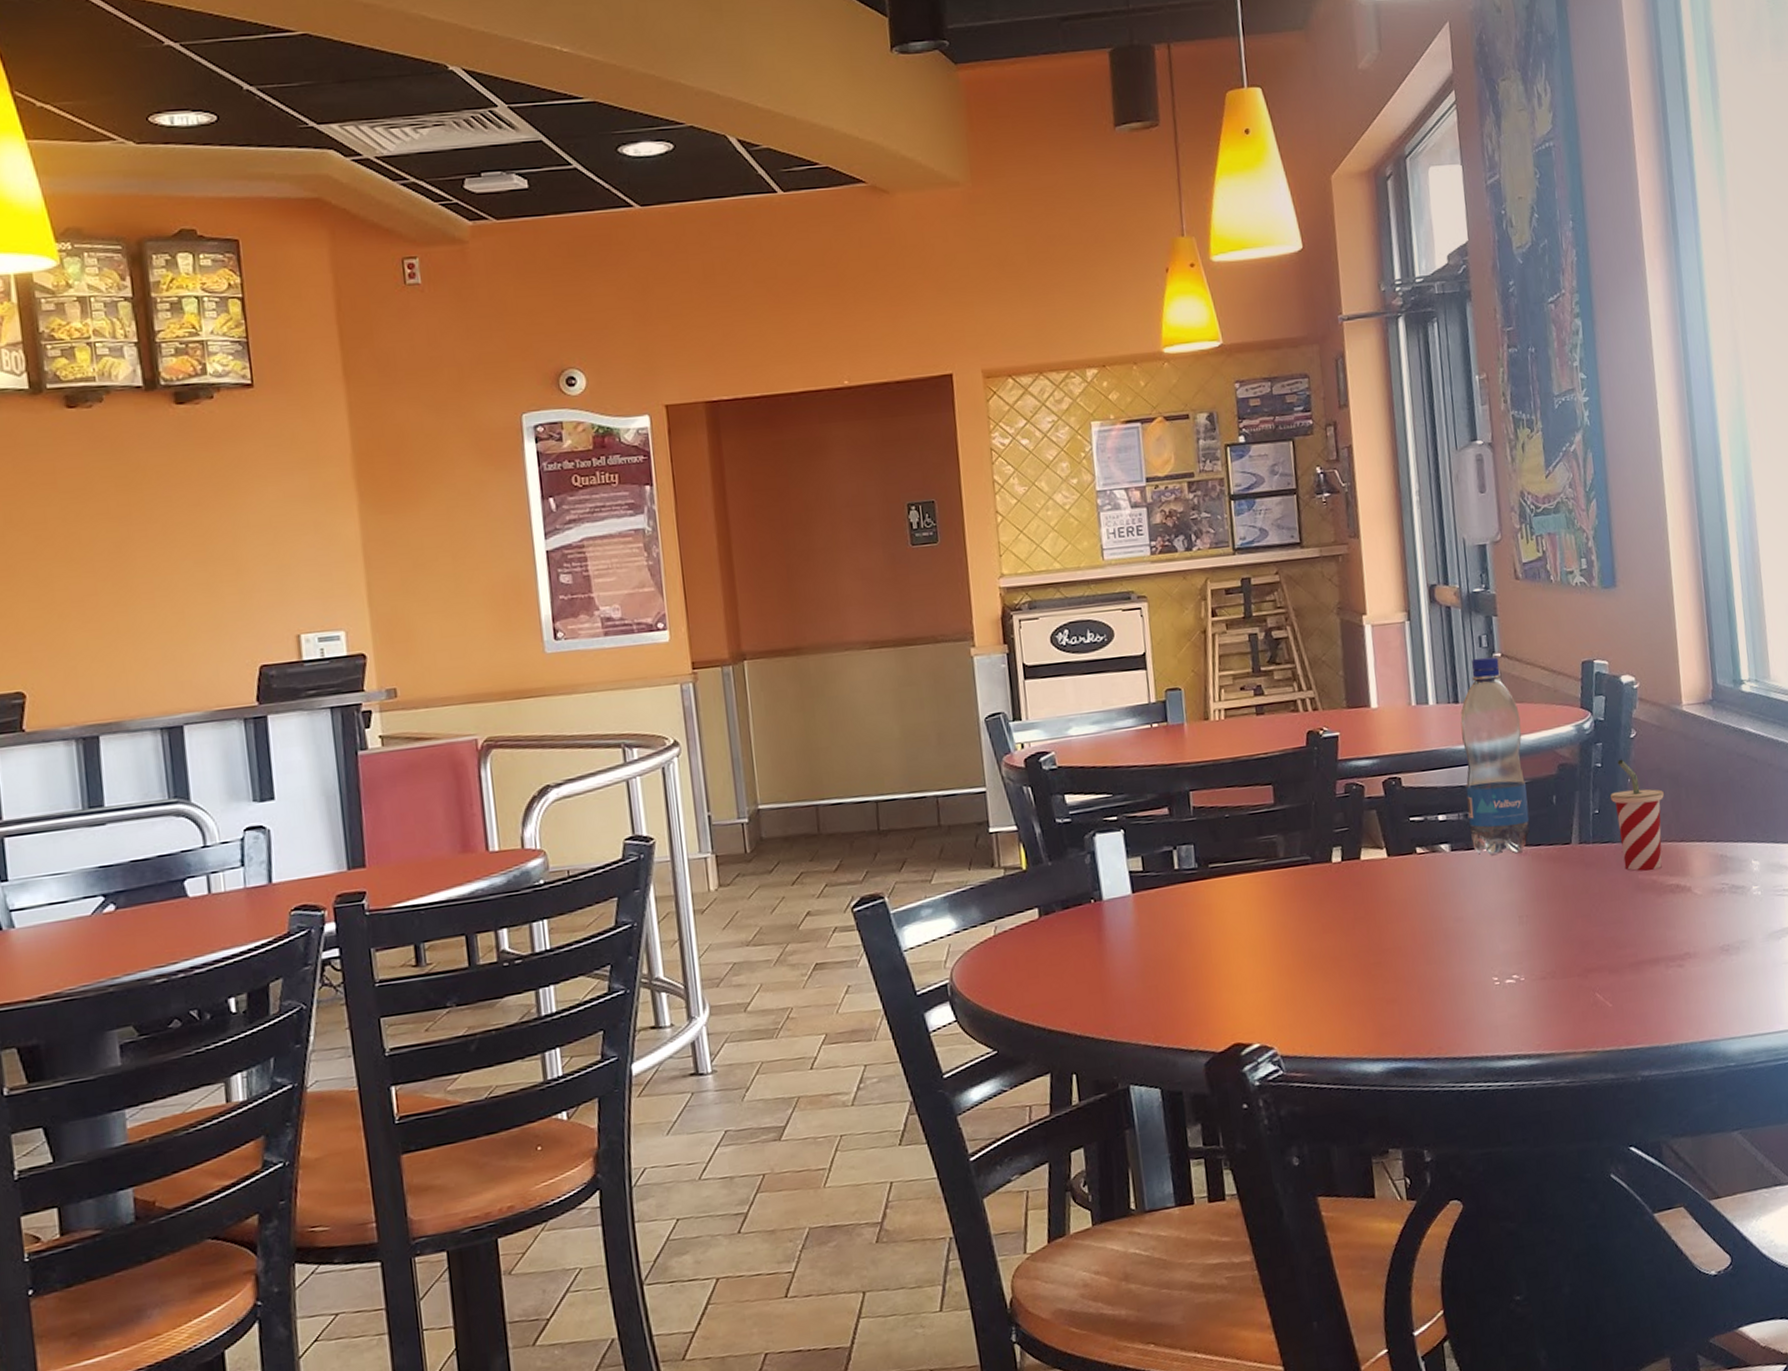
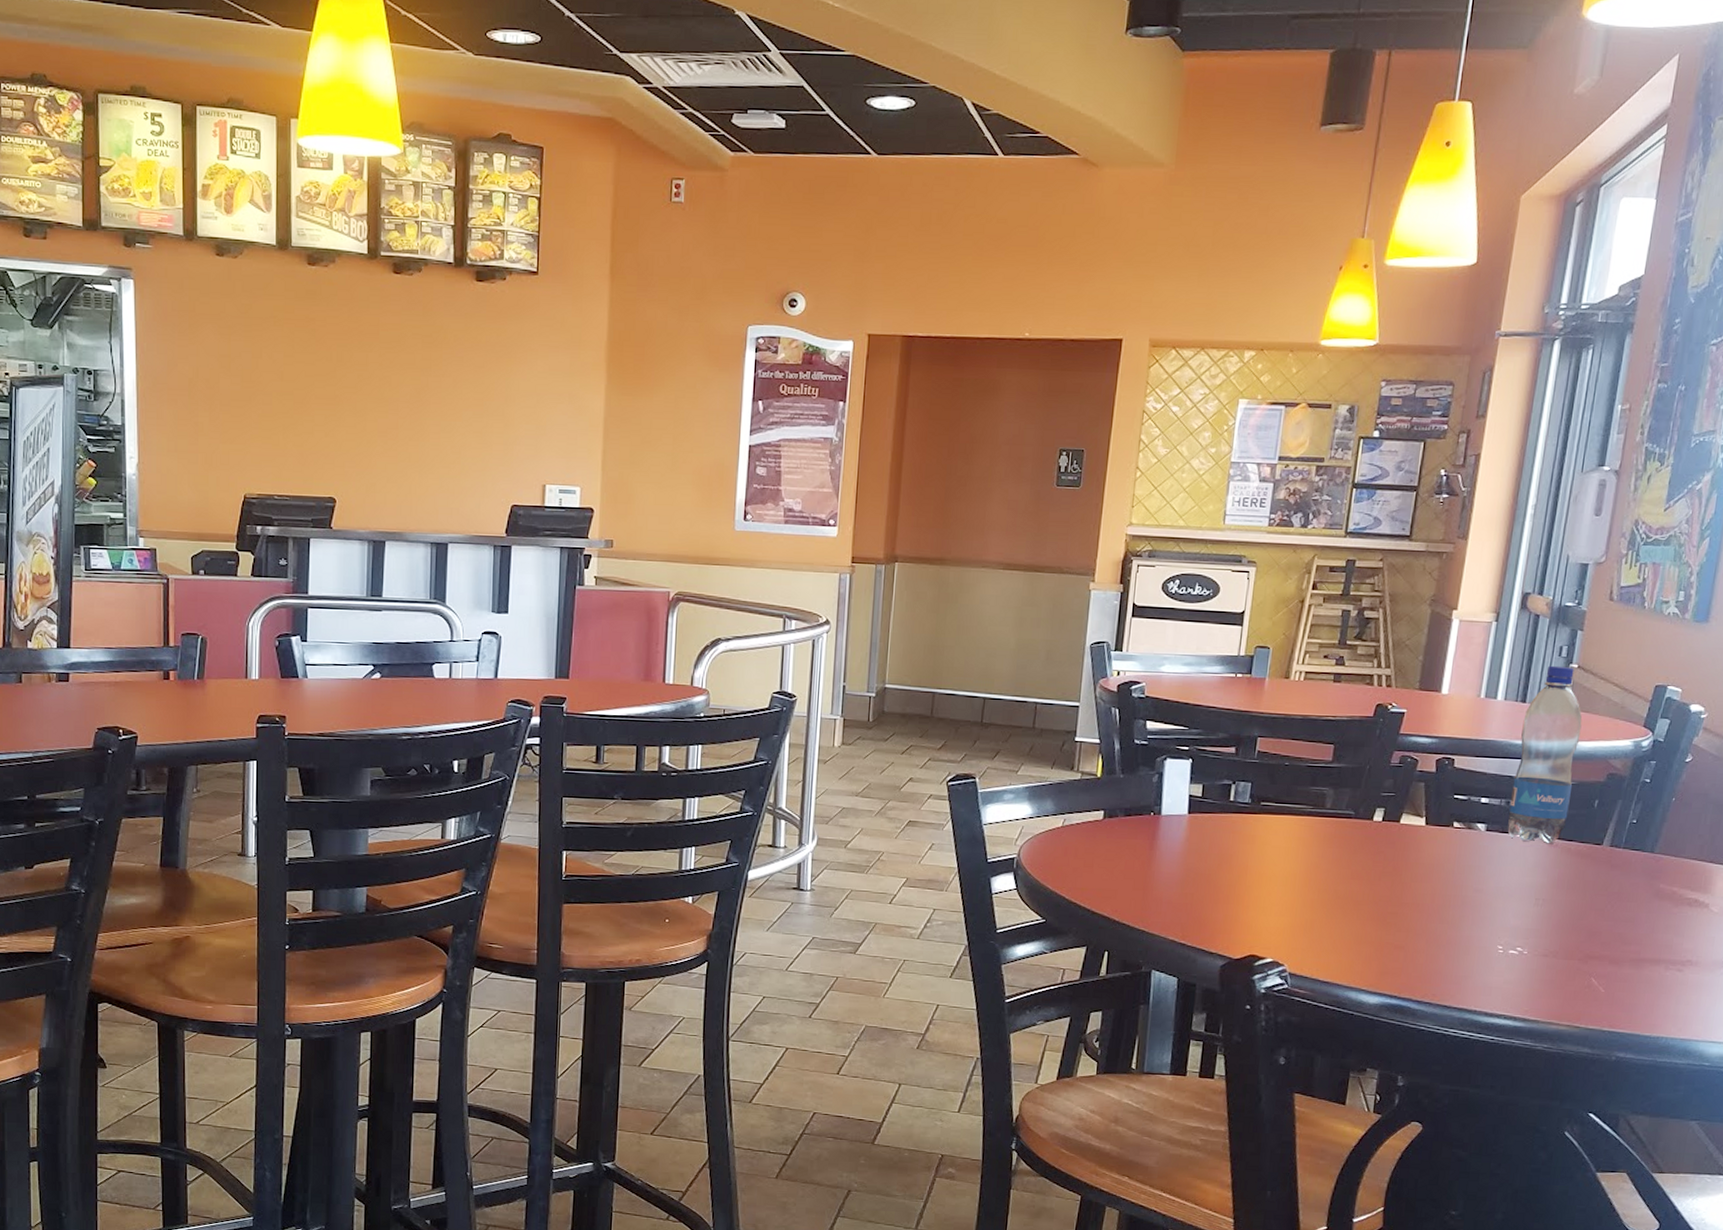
beverage cup: present [1609,759,1665,872] -> none [1648,779,1706,883]

